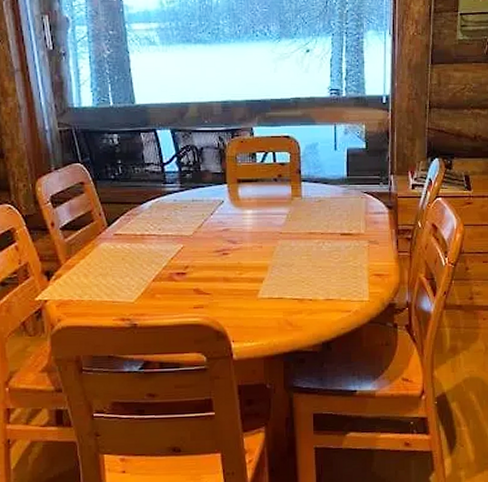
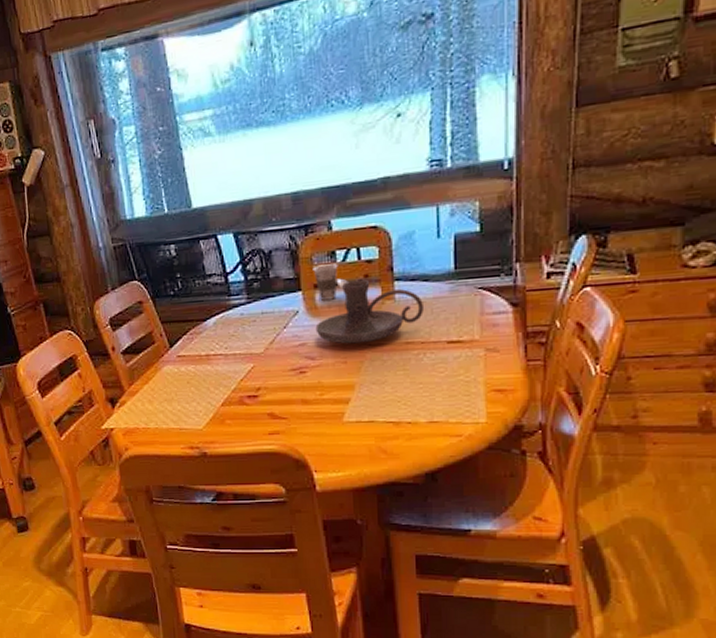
cup: none [237,163,265,193] -> present [312,264,348,301]
candle holder: none [237,178,323,232] -> present [315,279,423,344]

